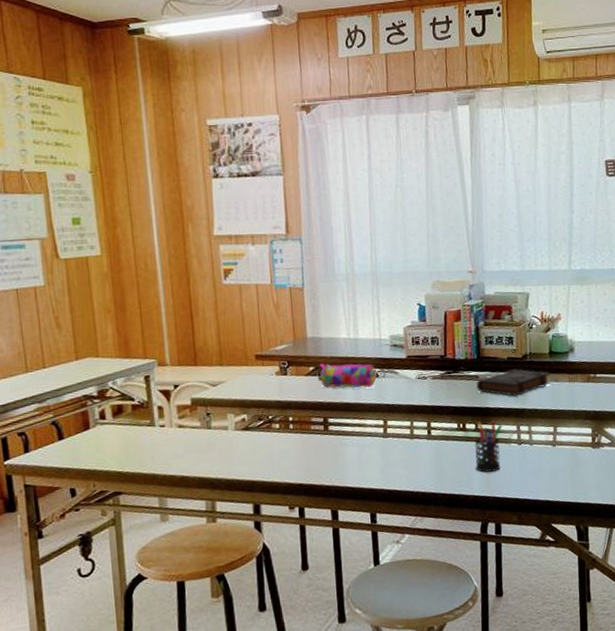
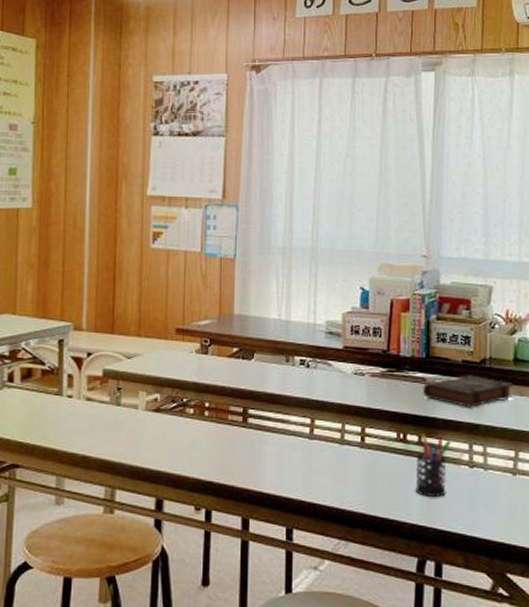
pencil case: present [317,363,377,388] -> none [240,344,307,378]

